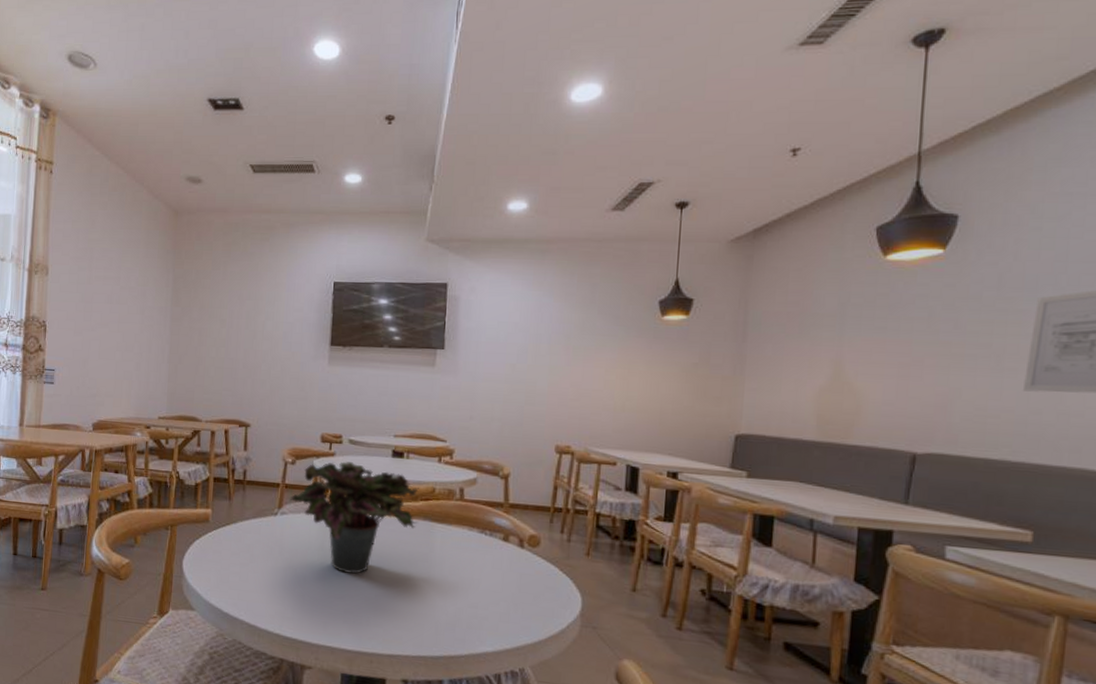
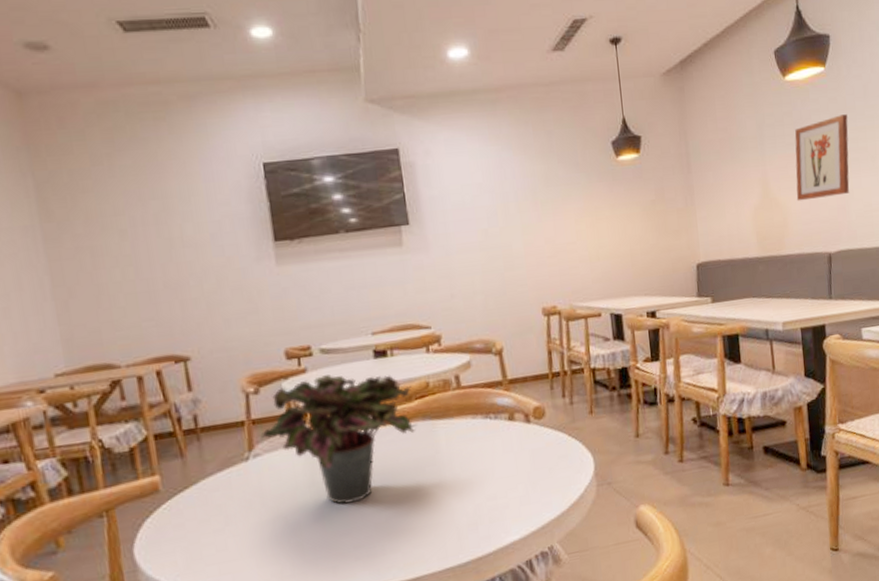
wall art: none [878,303,968,393] -> present [794,114,850,201]

